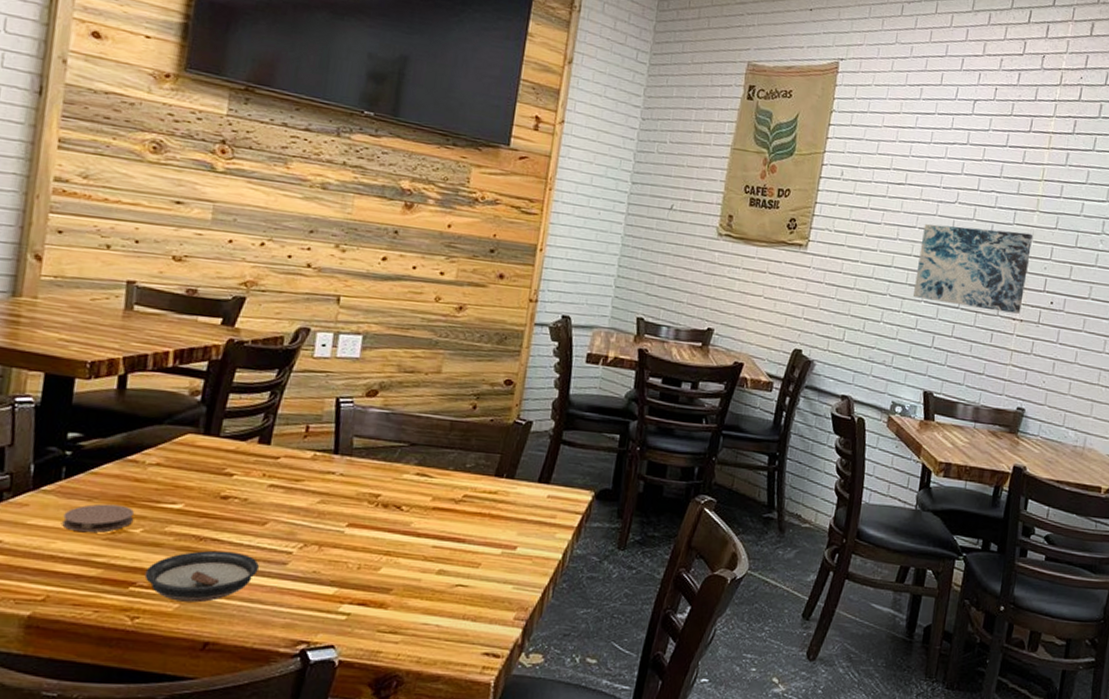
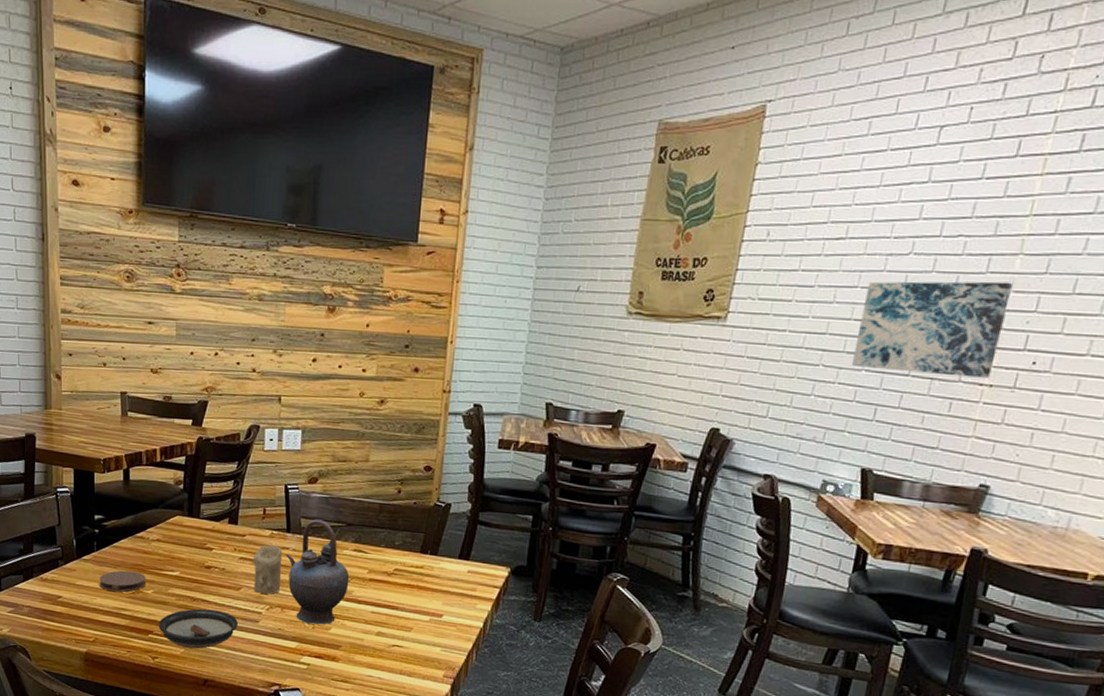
candle: none [284,469,327,529] -> present [252,545,283,594]
teapot: none [329,438,409,565] -> present [285,519,350,625]

